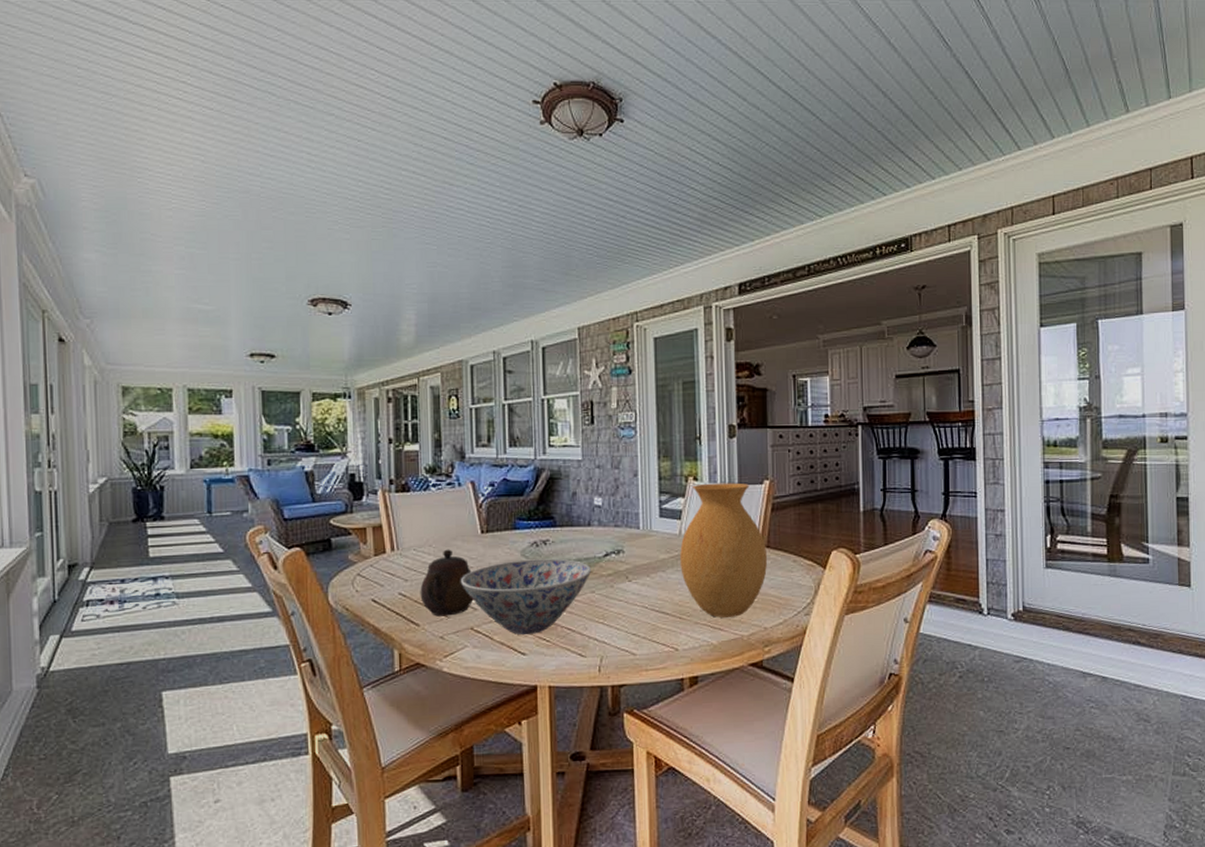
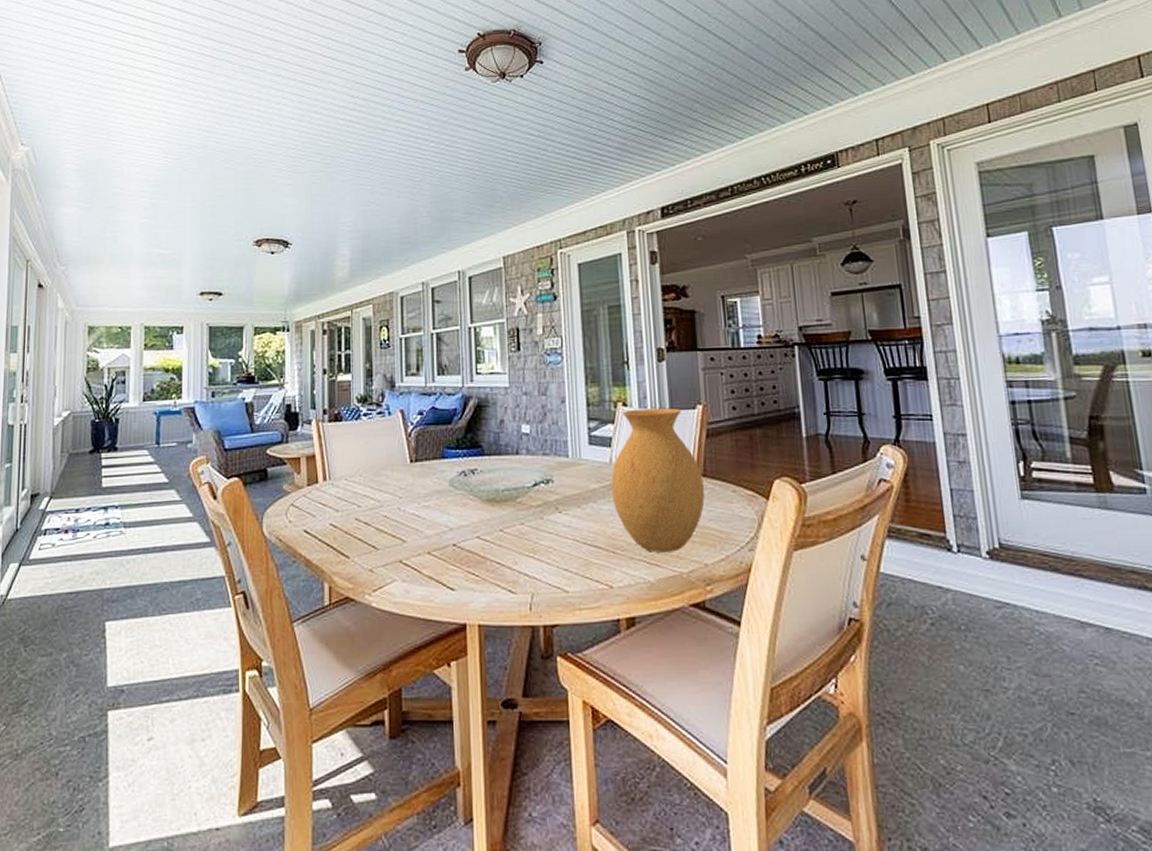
teapot: present [420,549,474,617] -> none [350,479,403,548]
bowl: present [461,558,592,636] -> none [390,488,521,569]

